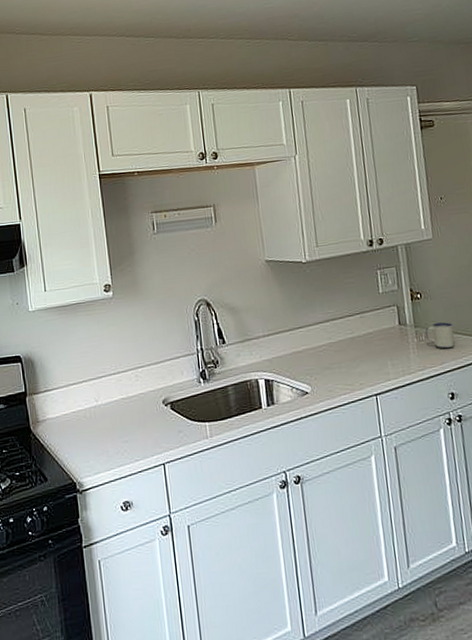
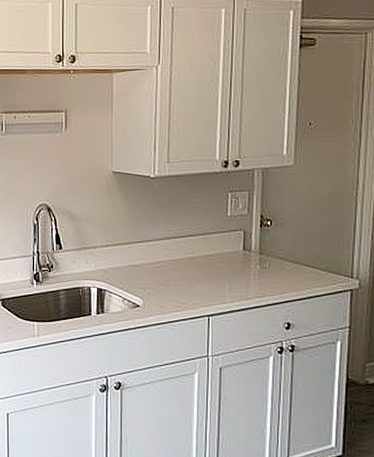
mug: present [425,322,455,349] -> none [269,252,301,279]

